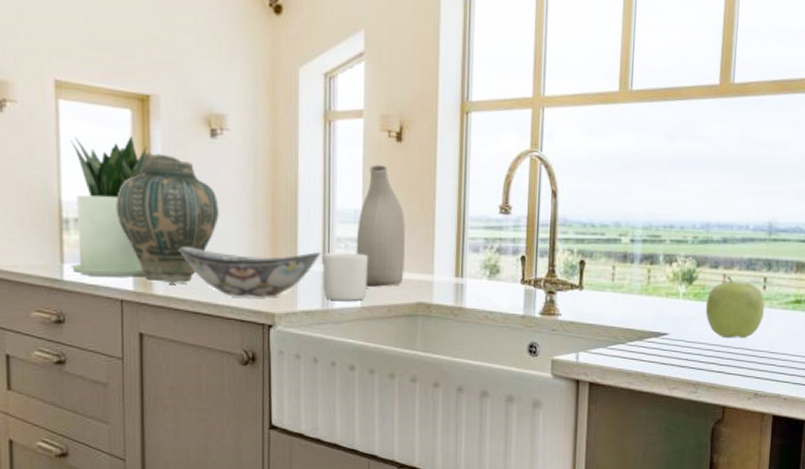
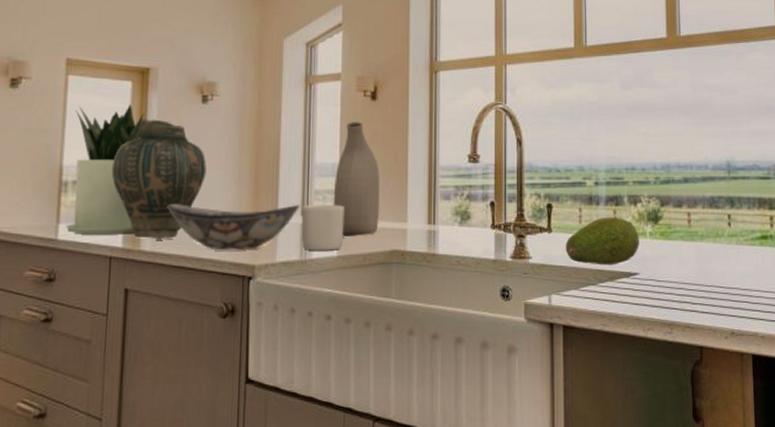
fruit: none [596,275,672,325] -> present [565,216,639,265]
fruit: present [705,276,765,339] -> none [673,214,732,277]

